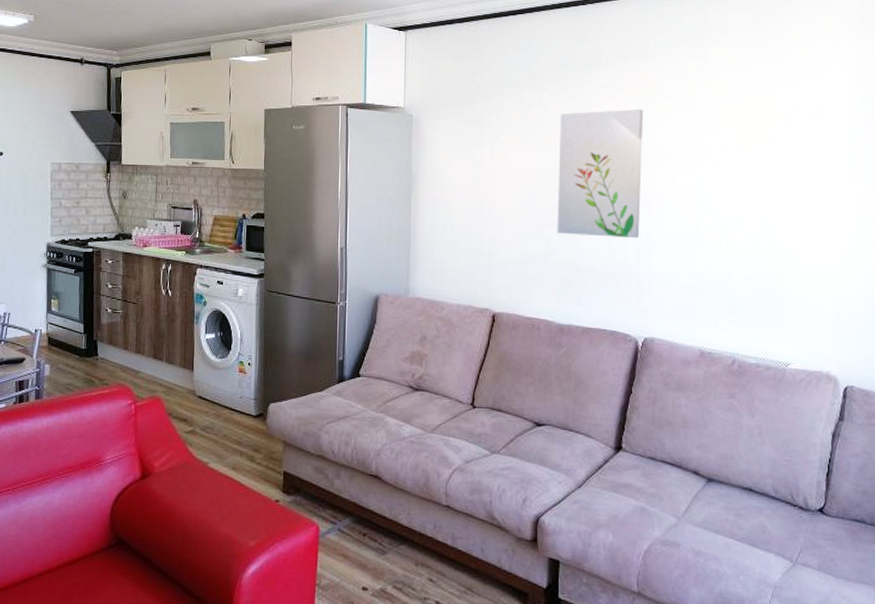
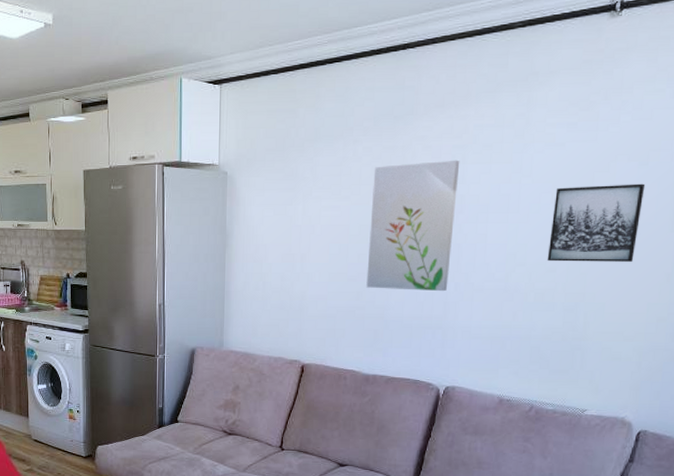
wall art: none [736,136,824,211] -> present [547,183,646,262]

